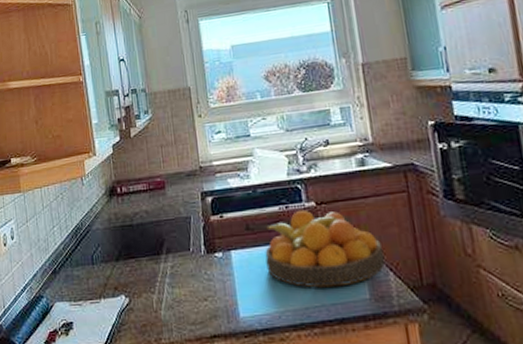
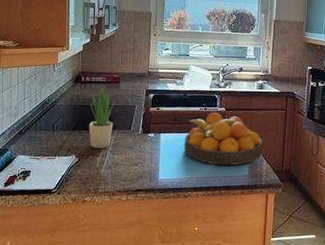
potted plant: none [130,194,167,283] -> present [89,84,114,149]

